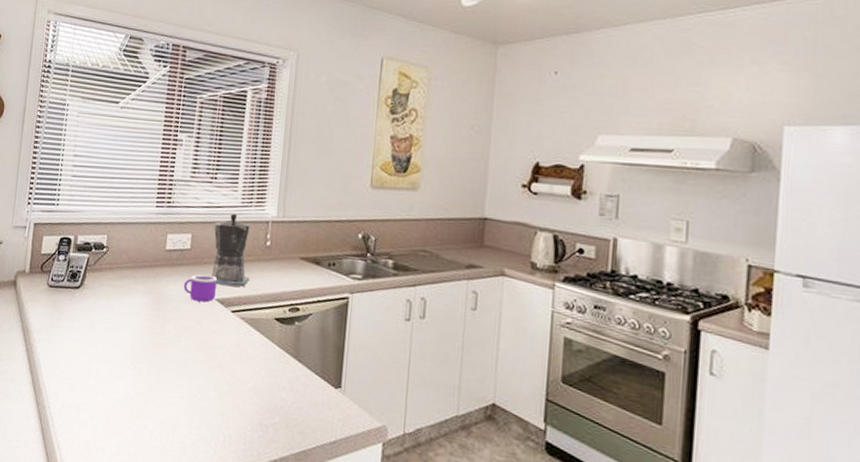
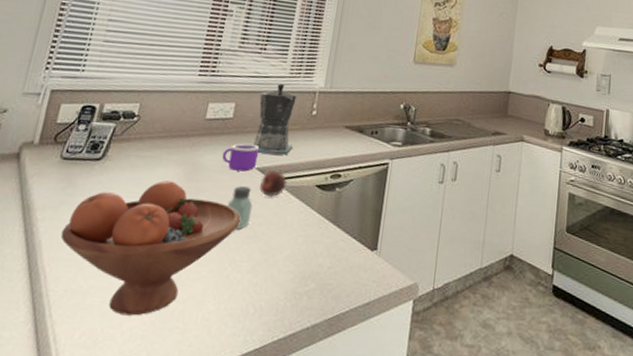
fruit bowl: none [54,309,205,433] -> present [60,180,241,316]
saltshaker: none [191,316,215,359] -> present [227,186,253,230]
apple: none [220,303,247,328] -> present [259,171,288,196]

